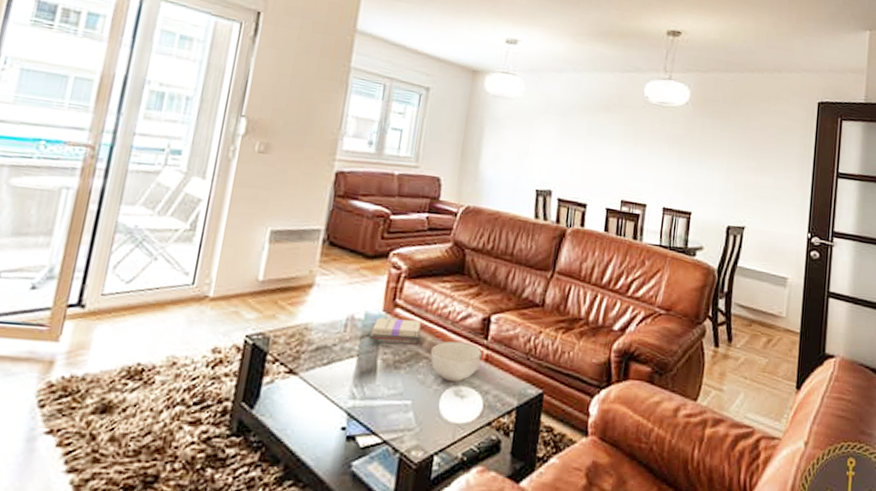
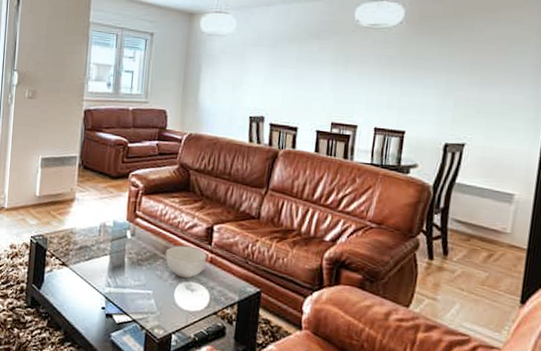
books: present [369,317,422,345] -> none [118,225,157,248]

